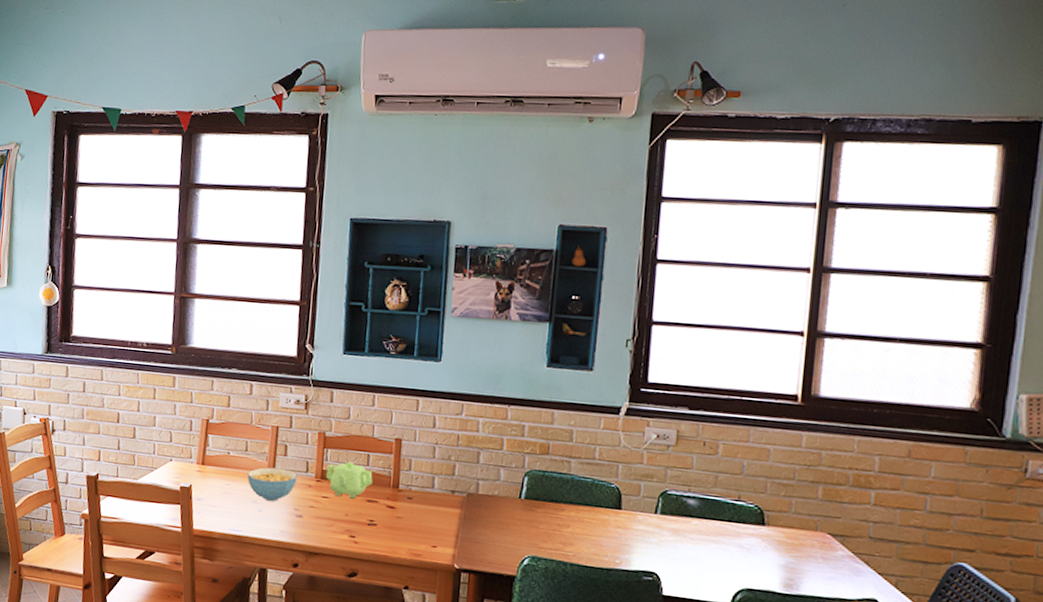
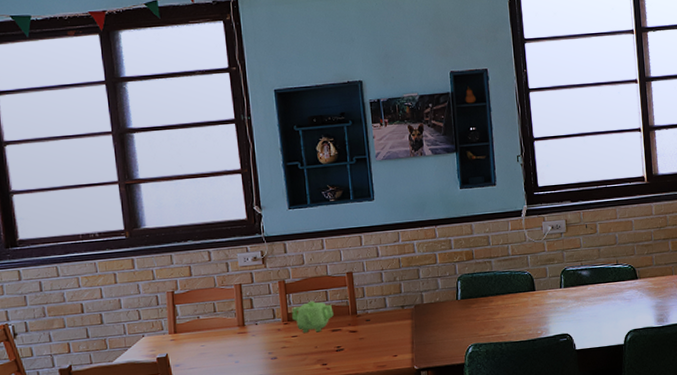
cereal bowl: present [247,467,297,501] -> none [219,320,267,352]

